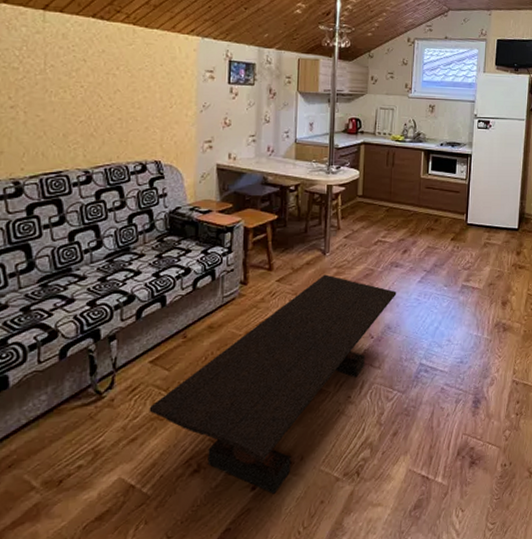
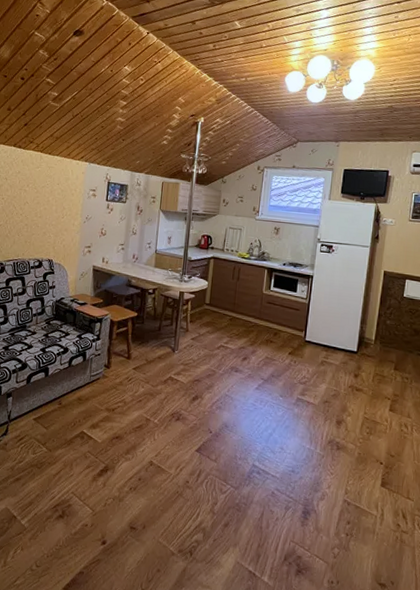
coffee table: present [149,274,397,494] -> none [30,369,235,552]

